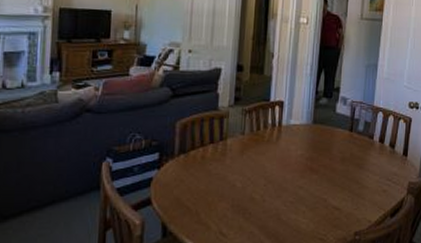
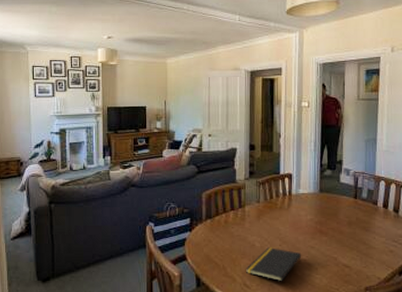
notepad: none [222,188,289,229] -> present [245,247,302,282]

